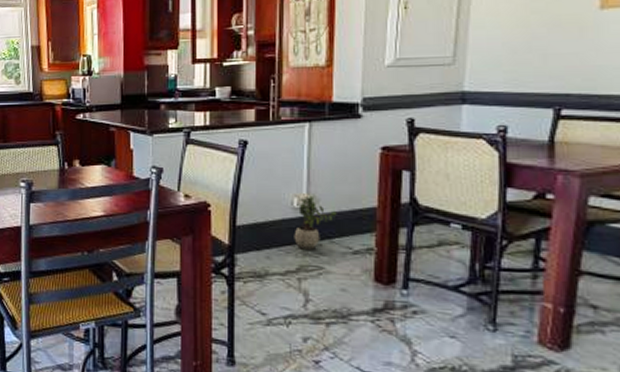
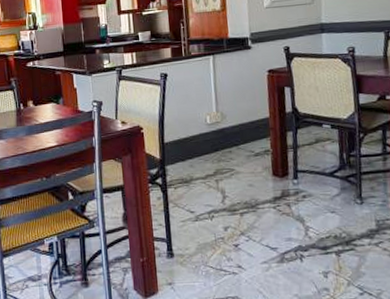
potted plant: present [294,195,337,250] -> none [209,113,240,157]

